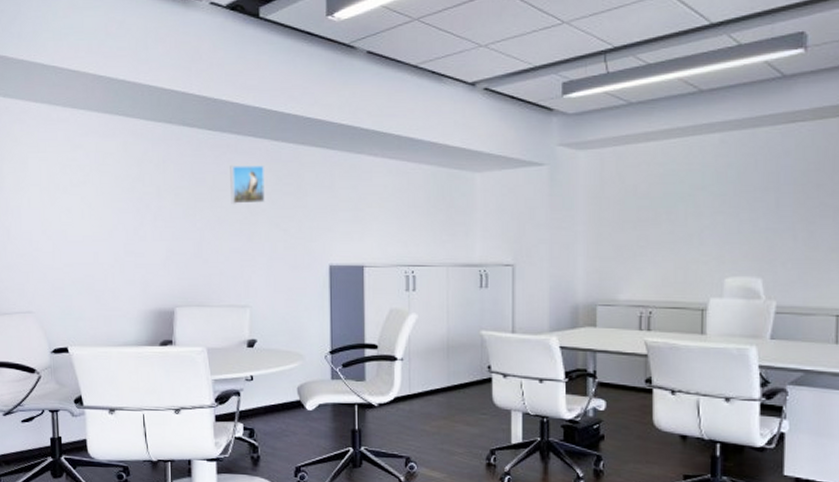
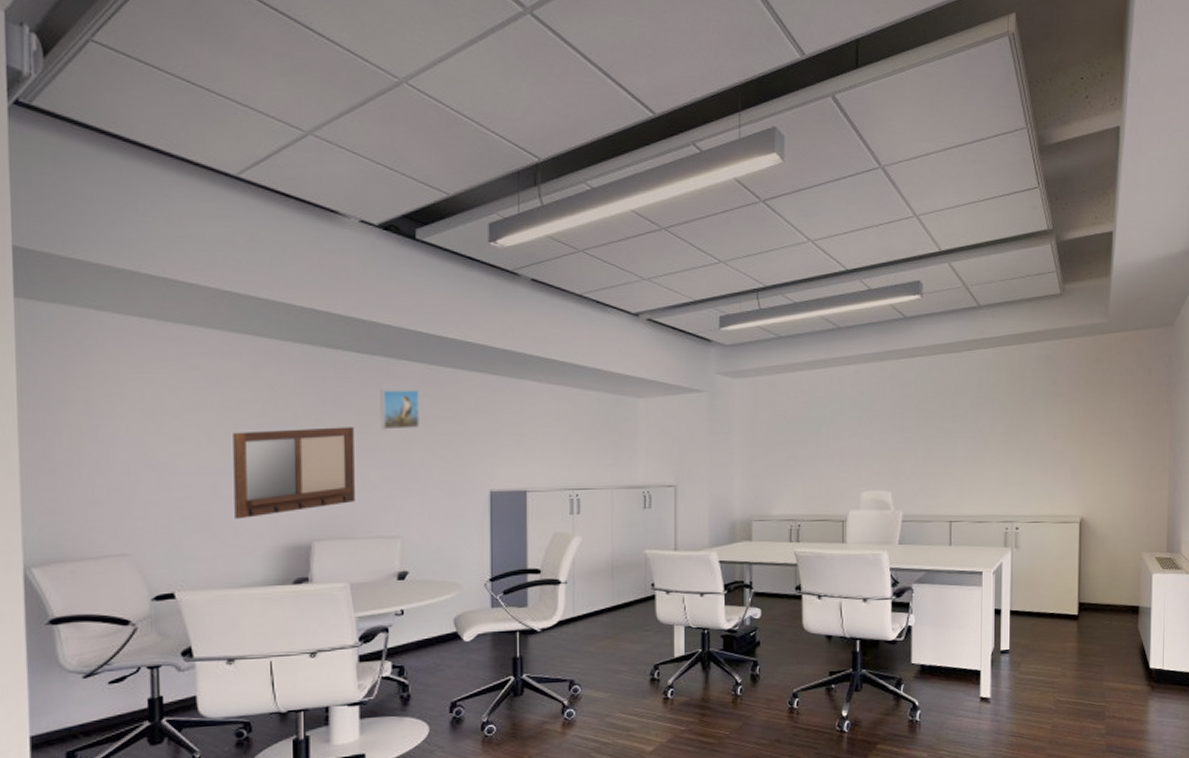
writing board: none [109,201,210,285] -> present [233,427,355,520]

